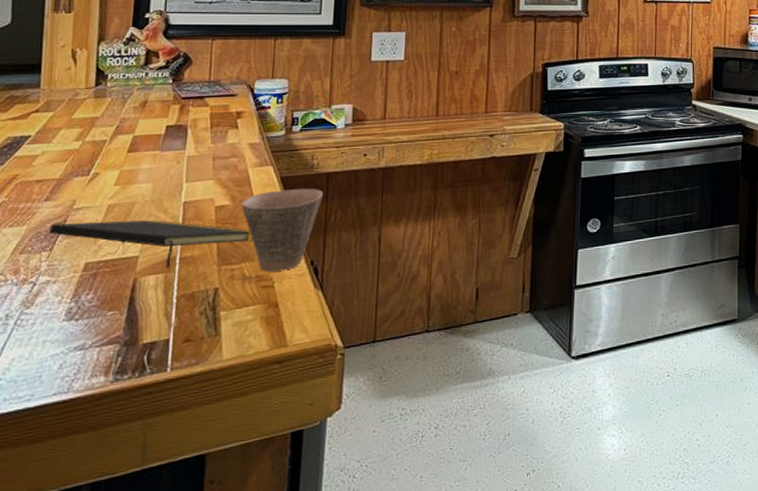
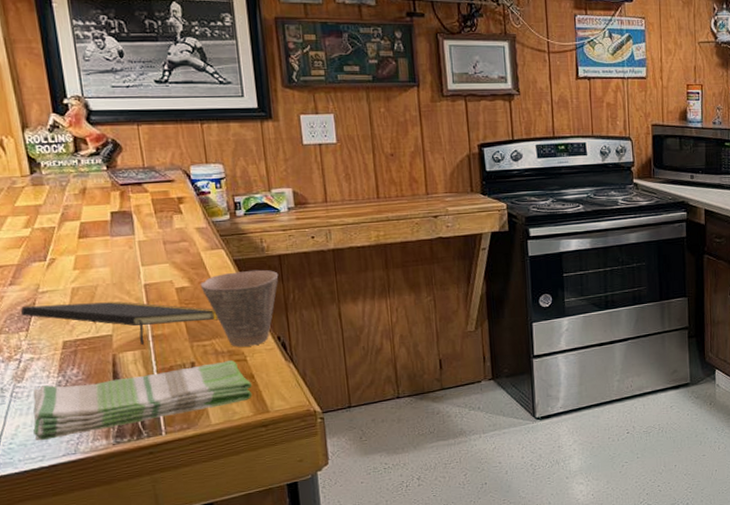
dish towel: none [27,286,274,377] -> present [32,359,253,441]

